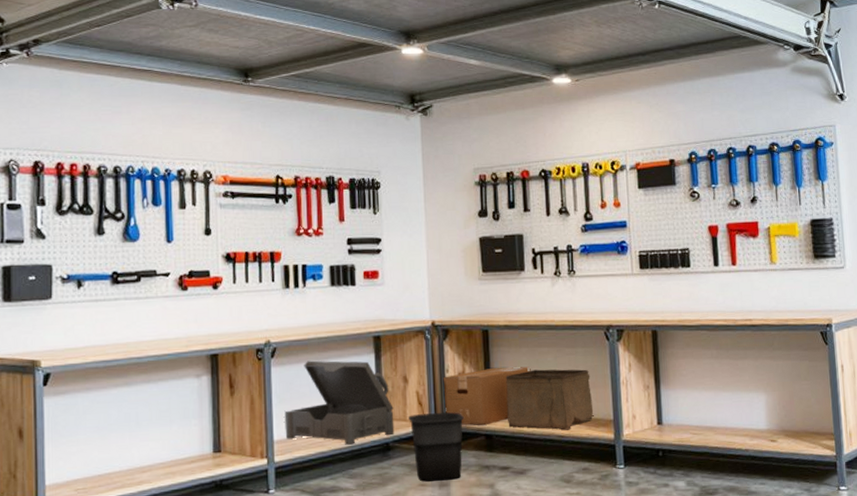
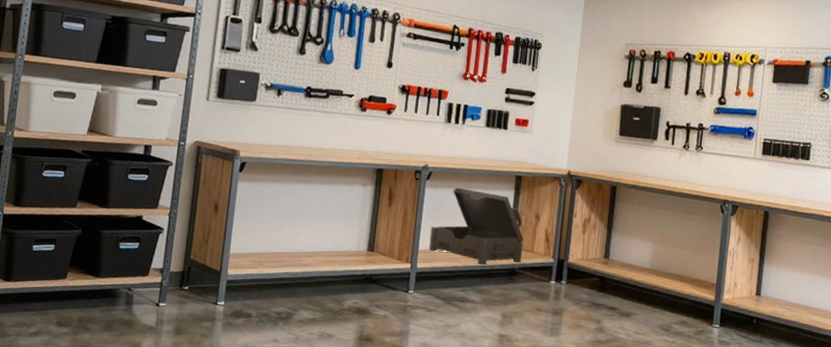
waste bin: present [408,412,464,482] -> none [535,248,584,311]
box: present [443,366,531,426] -> none [568,220,649,268]
storage bin: present [505,369,593,430] -> none [621,228,702,286]

